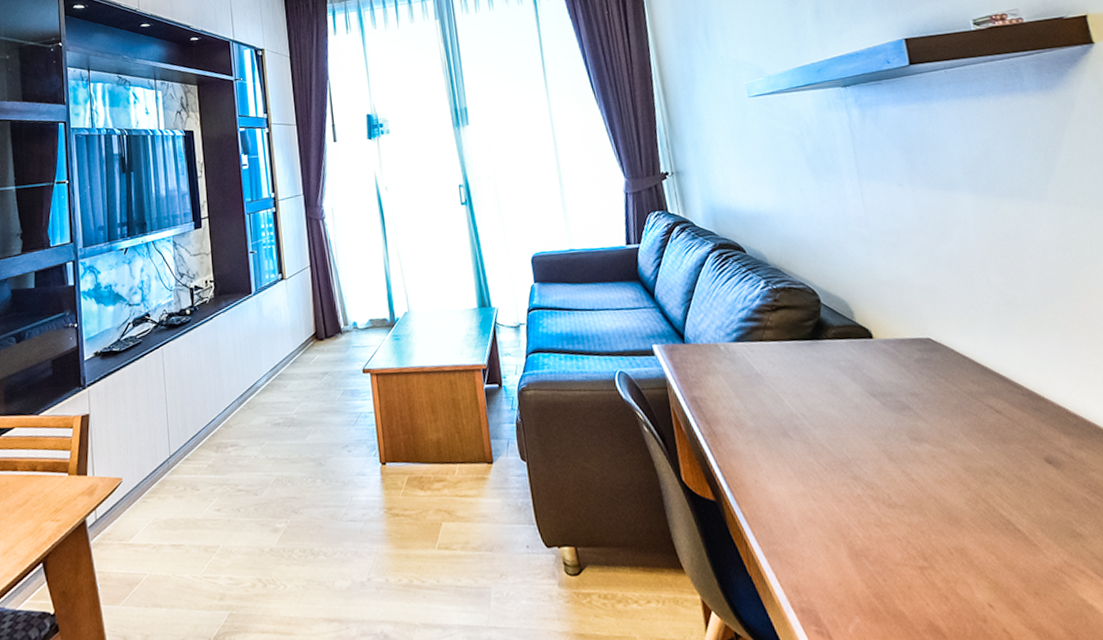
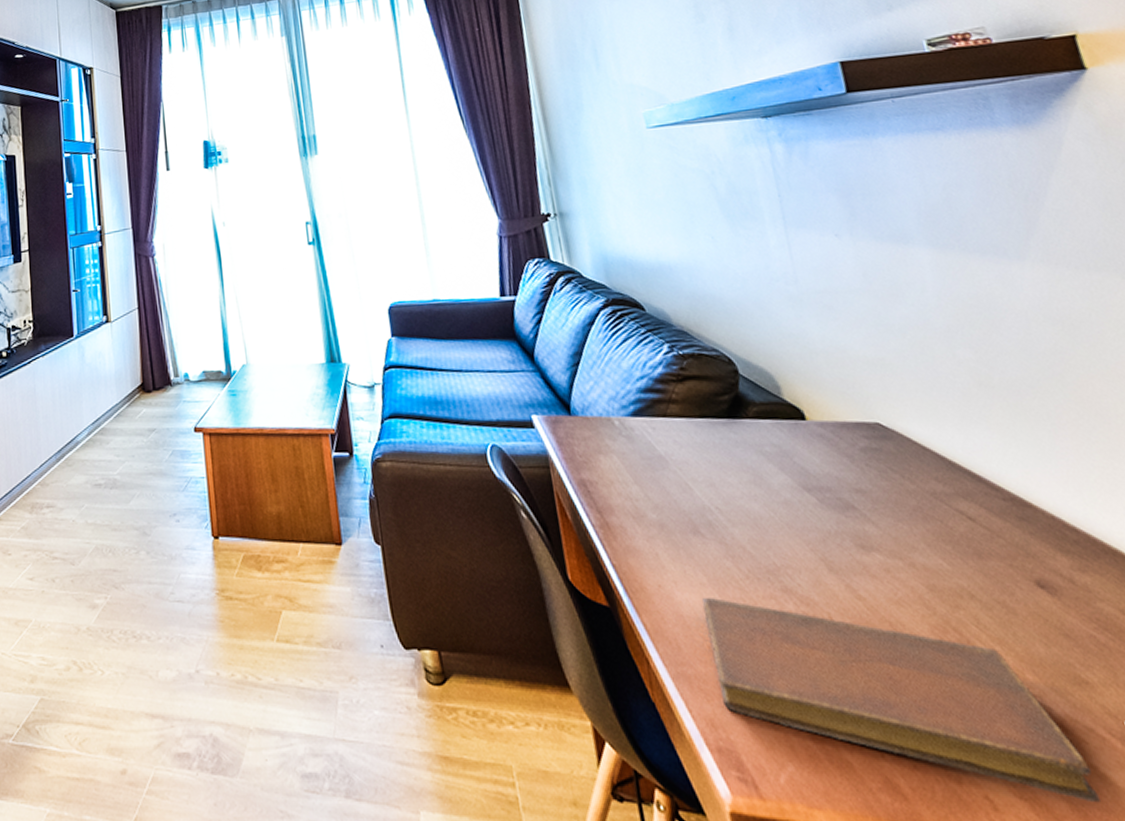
notebook: none [789,488,1089,628] -> present [702,598,1102,803]

